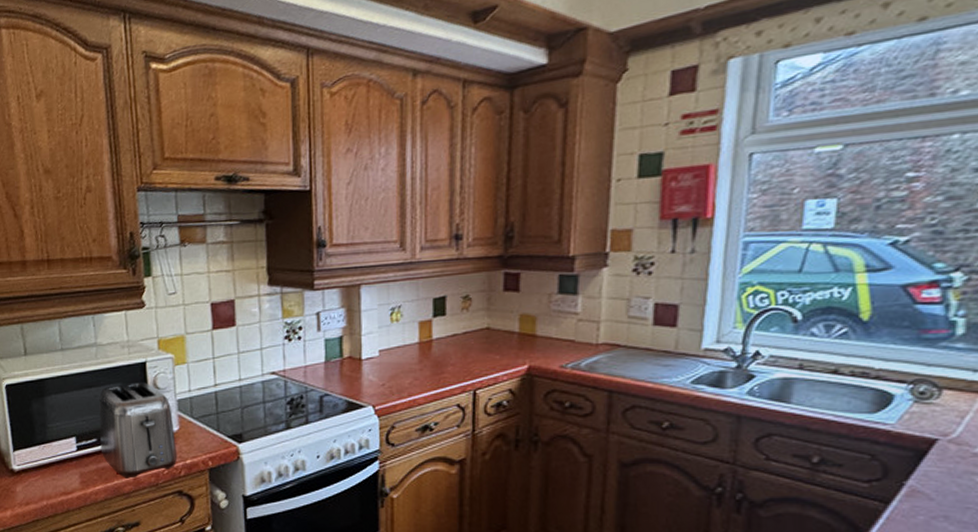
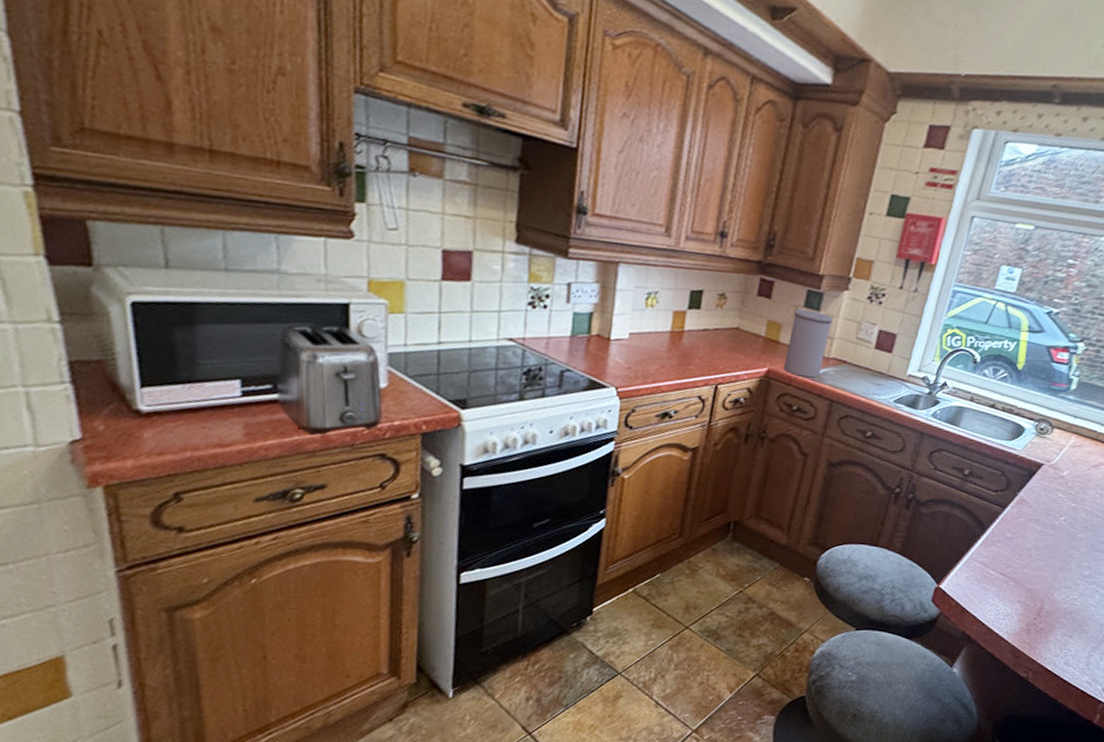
canister: none [546,295,595,369] -> present [784,309,833,378]

